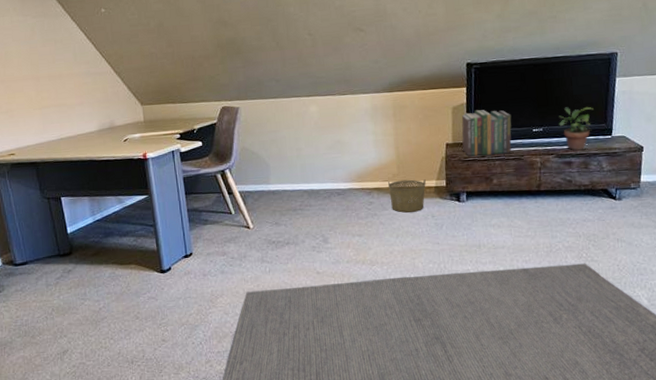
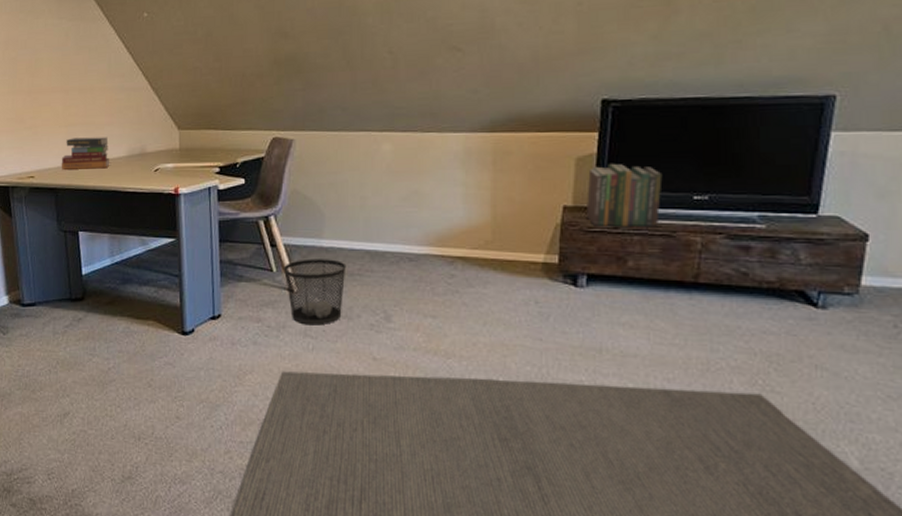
books: none [38,115,84,146] -> present [61,137,110,169]
waste bin: none [240,199,290,253] -> present [283,259,346,326]
basket: present [388,179,426,213] -> none [478,249,530,294]
potted plant: present [559,106,594,151] -> none [734,168,791,231]

